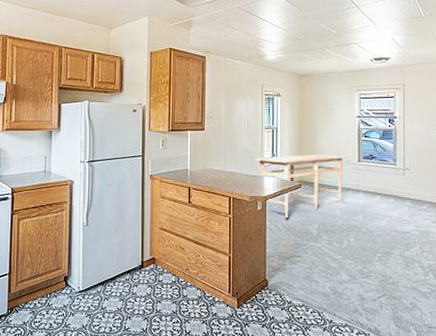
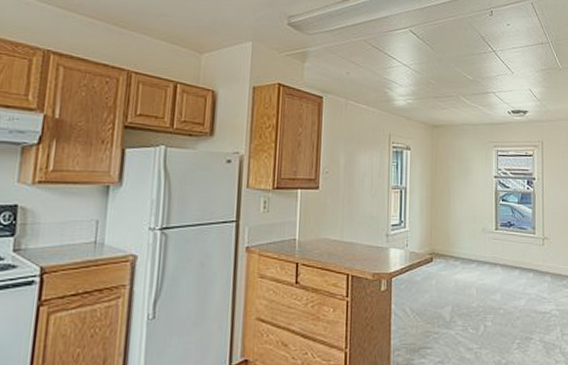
dining table: present [254,154,347,218] -> none [379,220,483,299]

